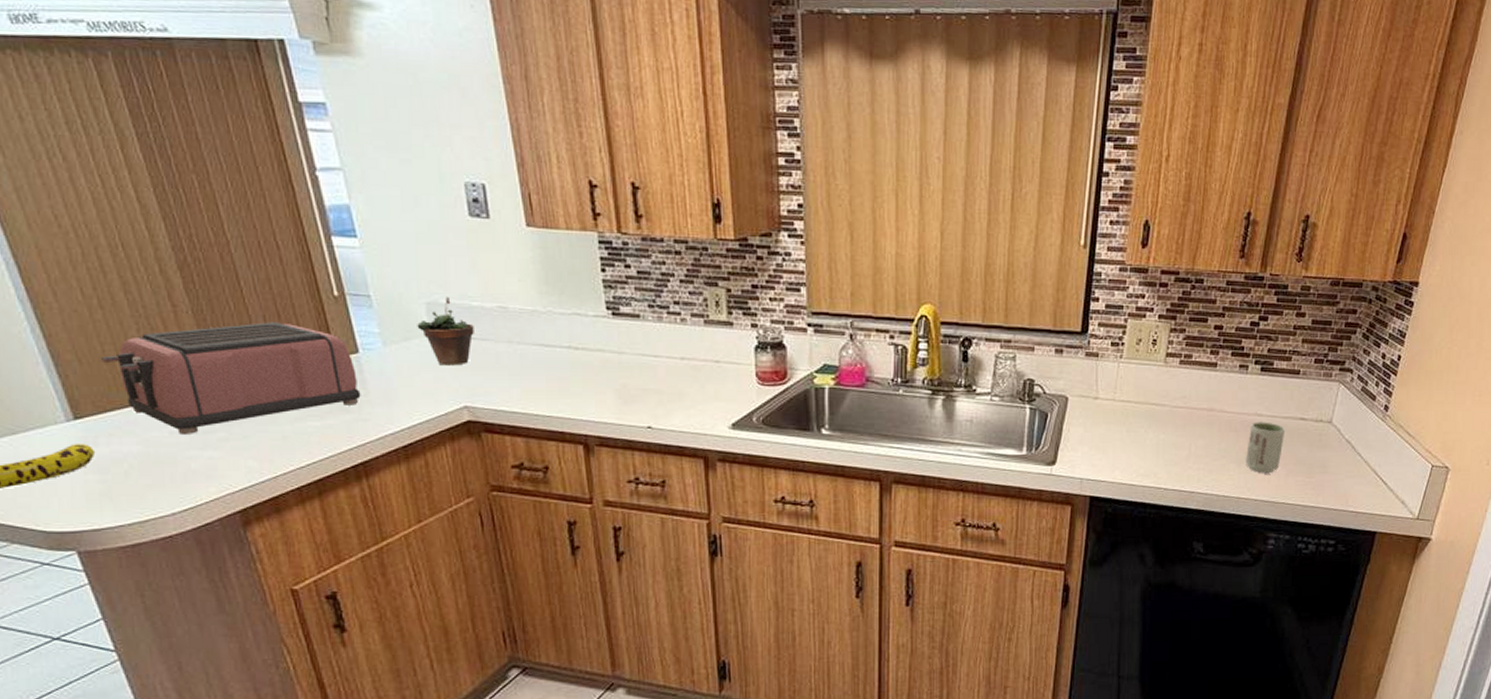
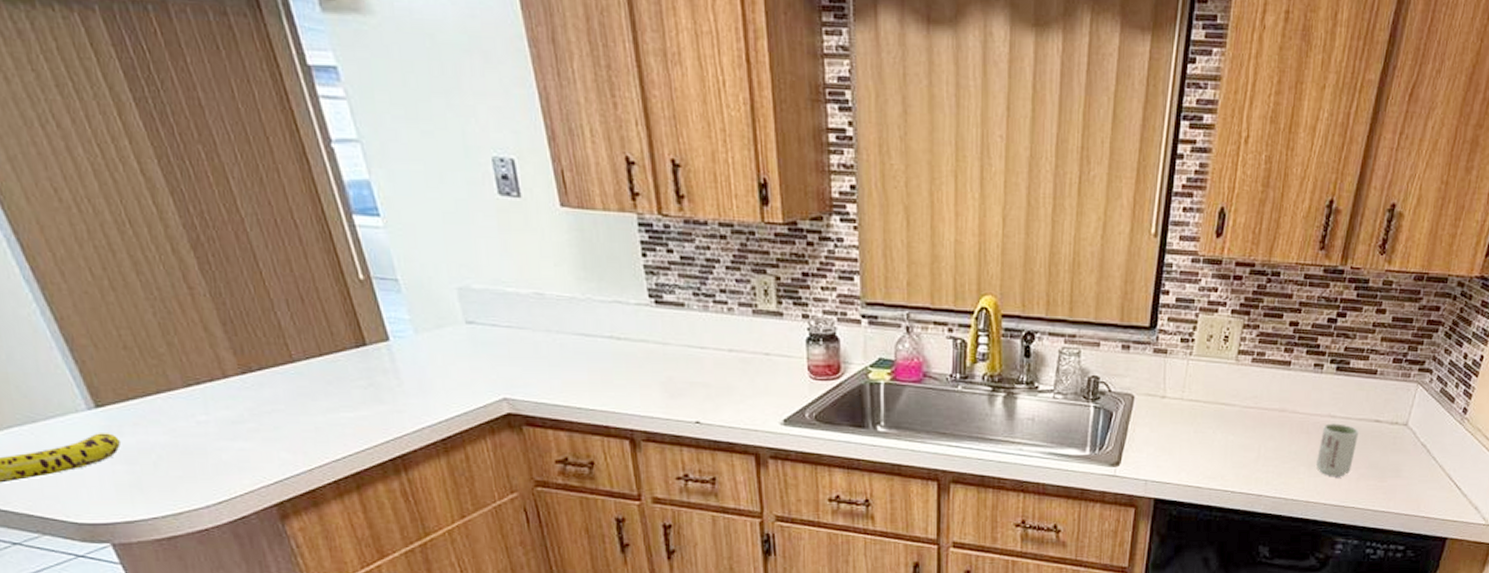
toaster: present [101,322,361,434] -> none [118,307,395,424]
succulent plant: present [417,296,474,366] -> none [449,281,510,355]

